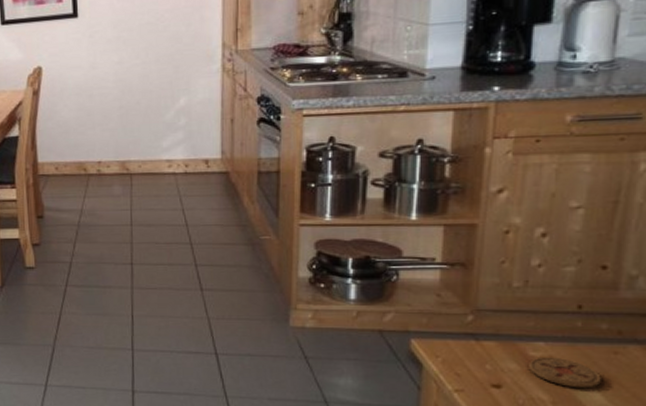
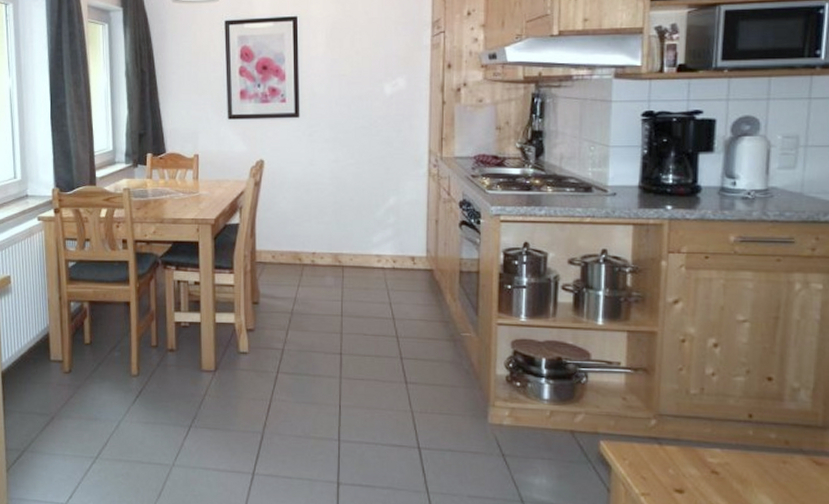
coaster: present [529,356,601,389] -> none [708,463,773,497]

